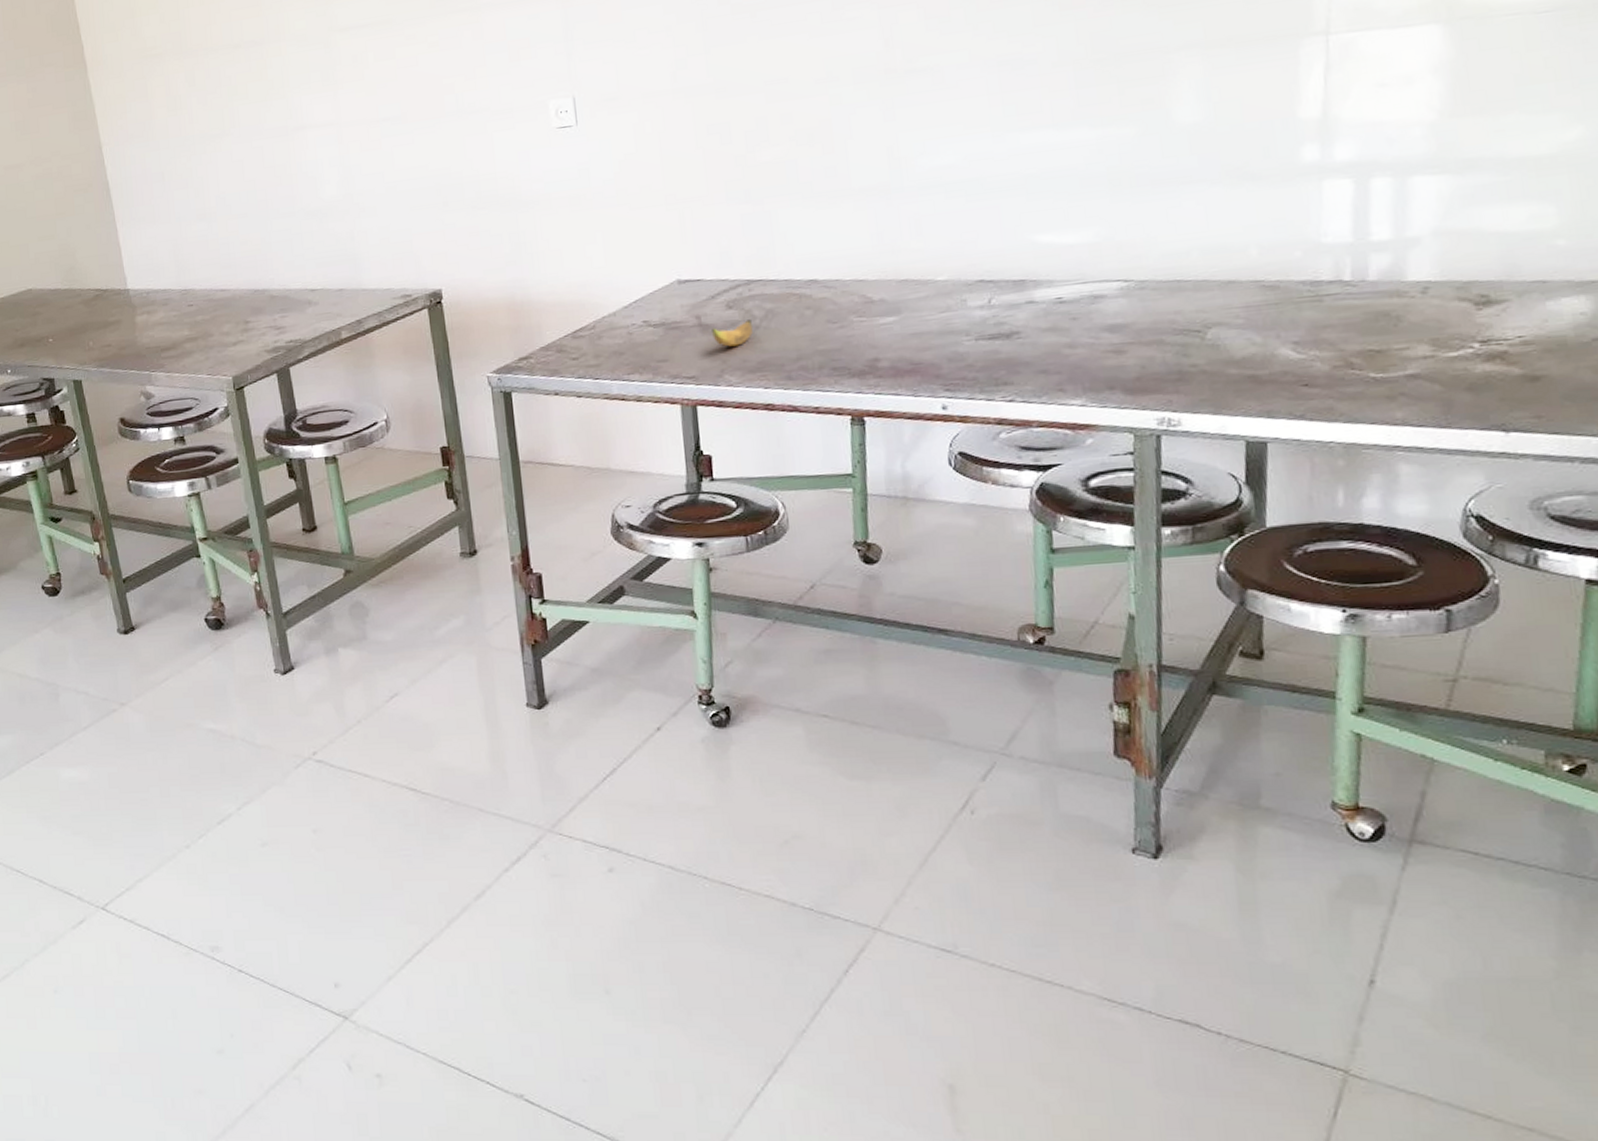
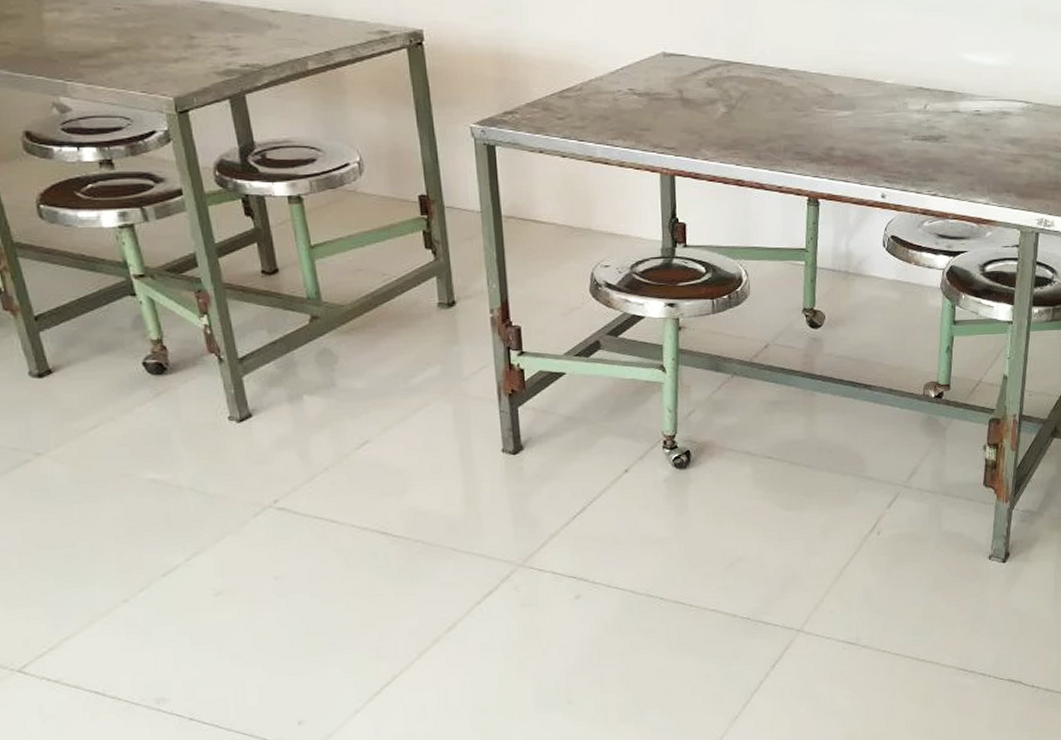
banana: present [712,319,753,347] -> none [692,99,729,123]

